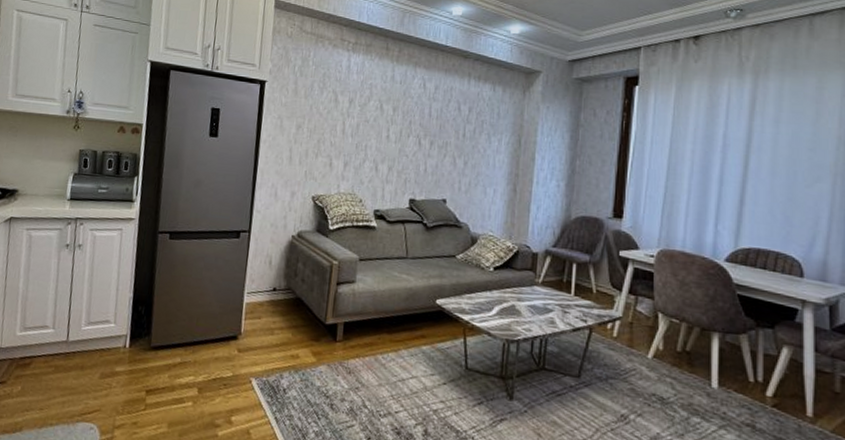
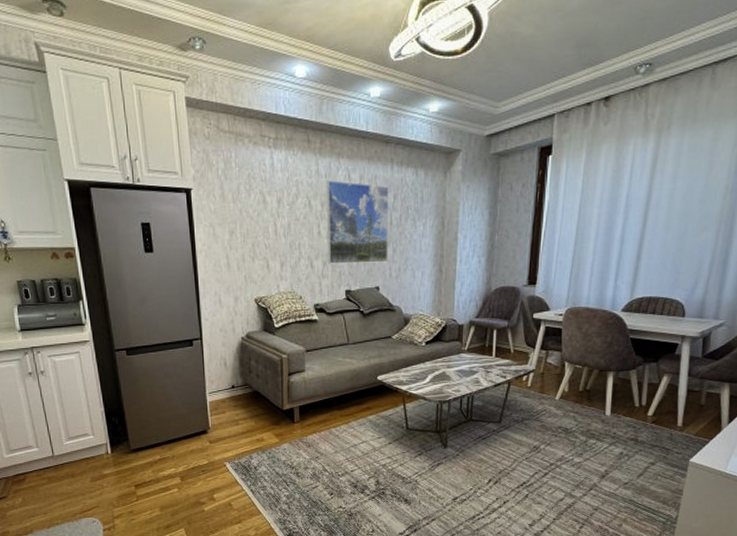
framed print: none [394,87,465,175] -> present [326,180,389,264]

